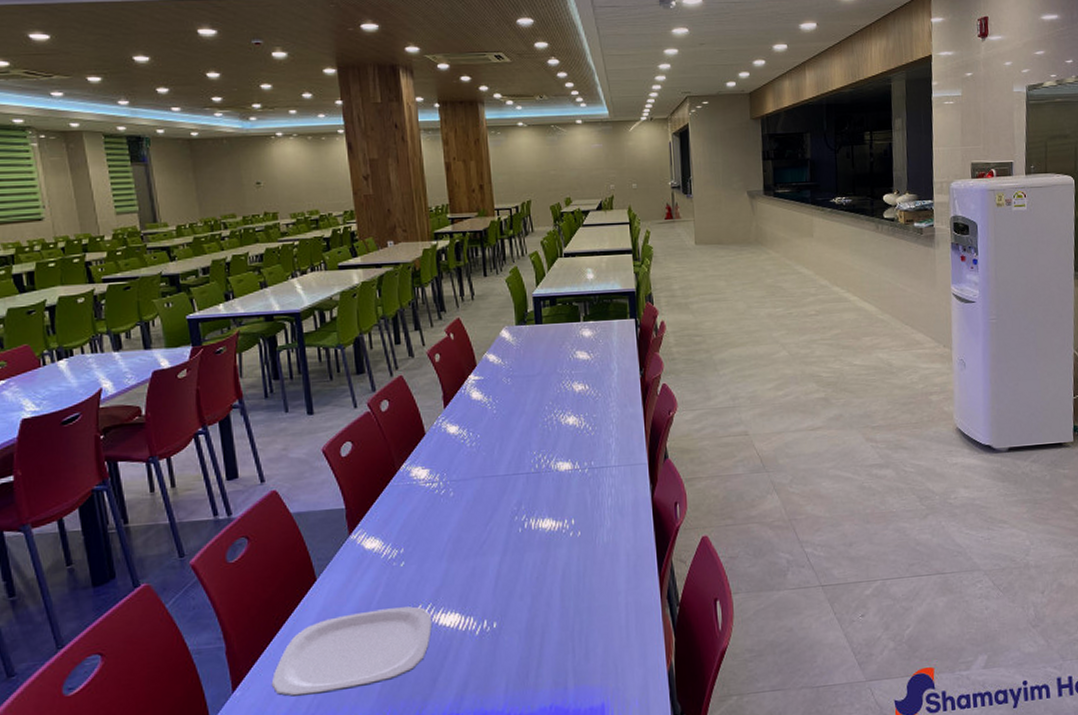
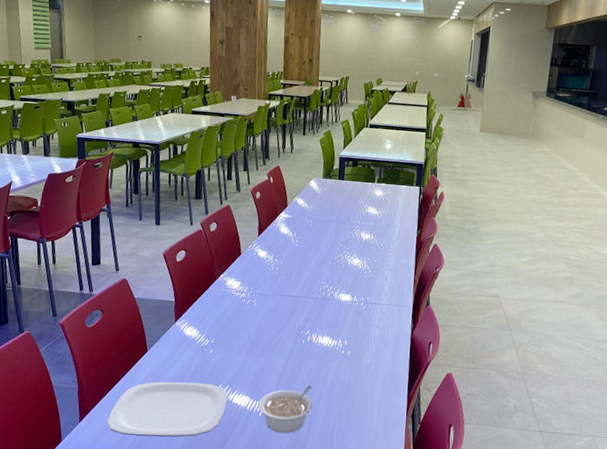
legume: none [473,584,544,653] -> present [258,385,314,434]

